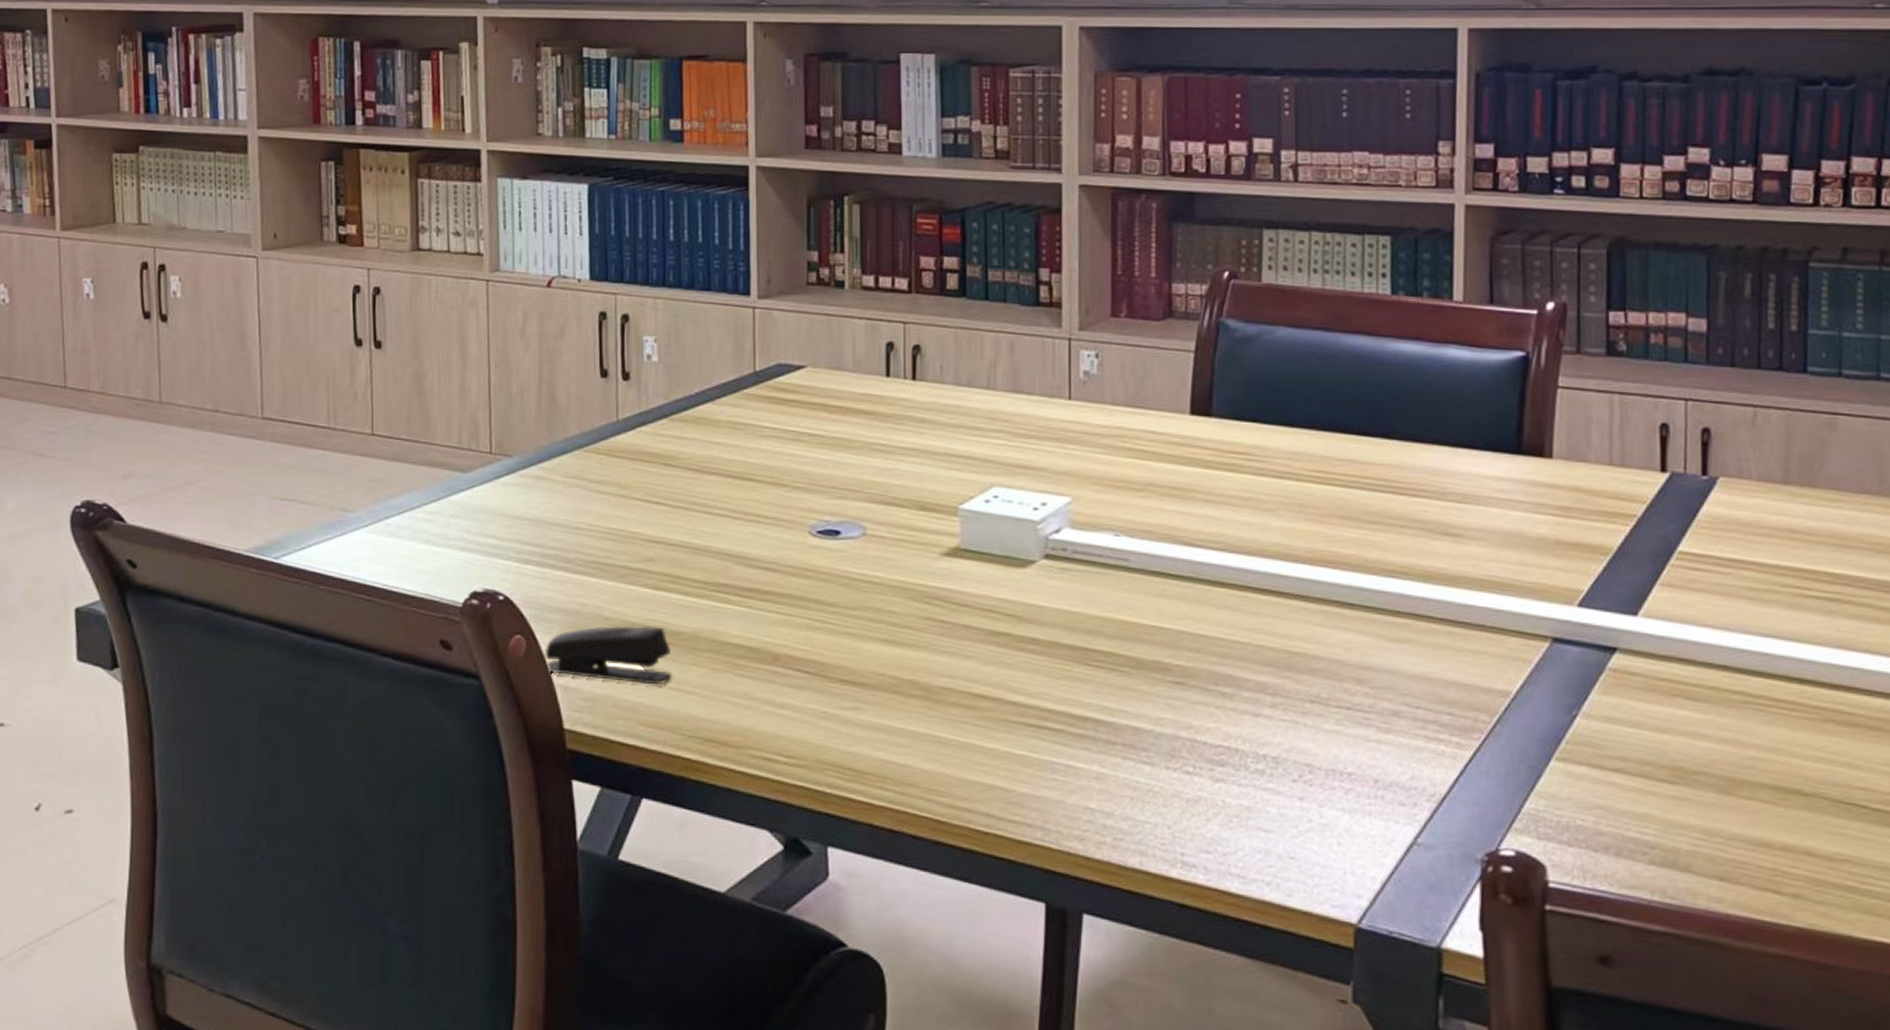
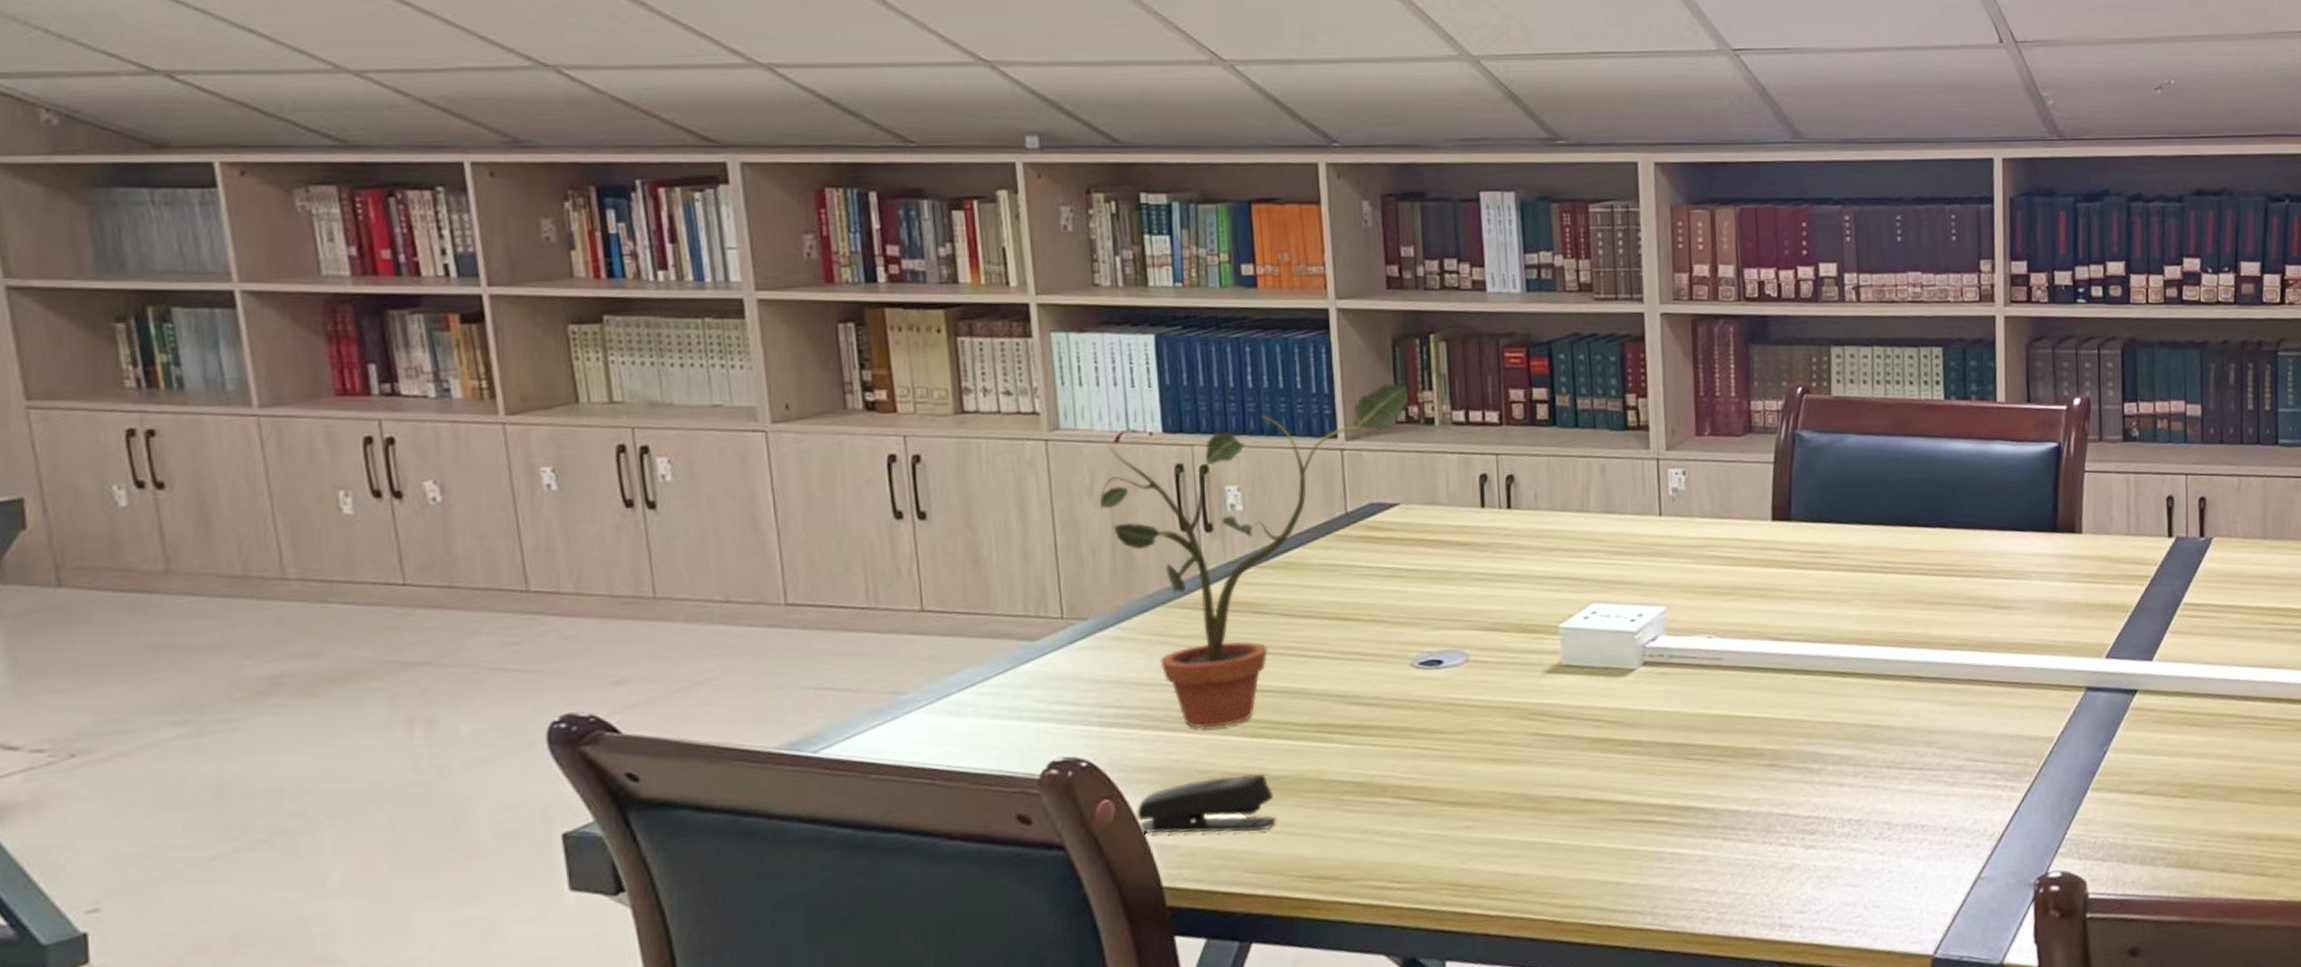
potted plant: none [531,243,821,576] -> present [1100,383,1409,729]

